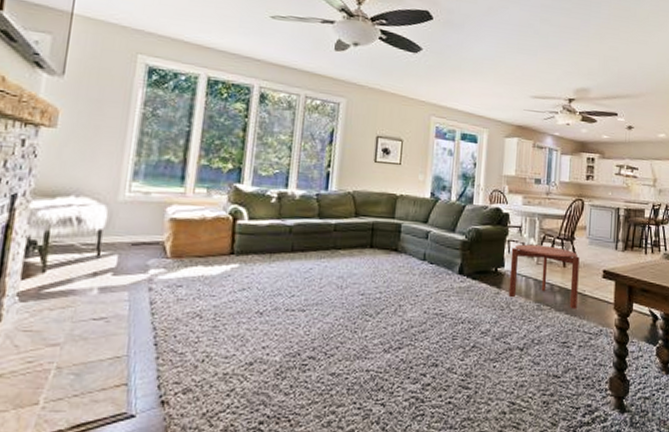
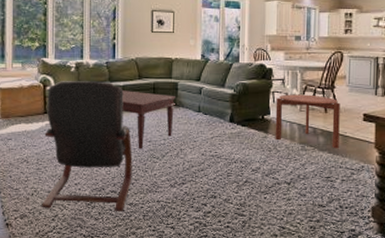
armchair: none [214,213,340,383] -> present [41,80,133,211]
coffee table: none [331,230,399,304] -> present [122,90,177,150]

